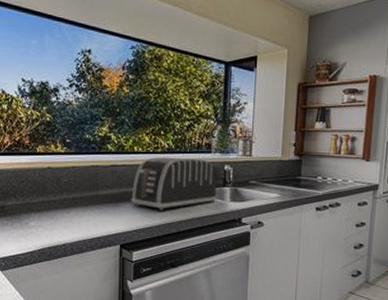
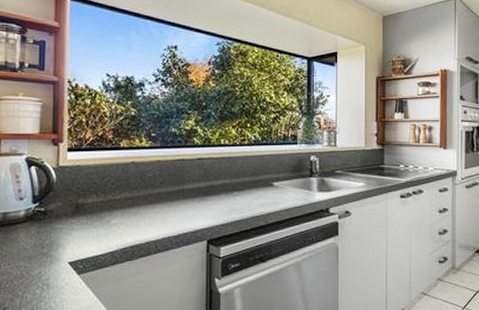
toaster: present [131,157,217,210] -> none [218,149,305,203]

